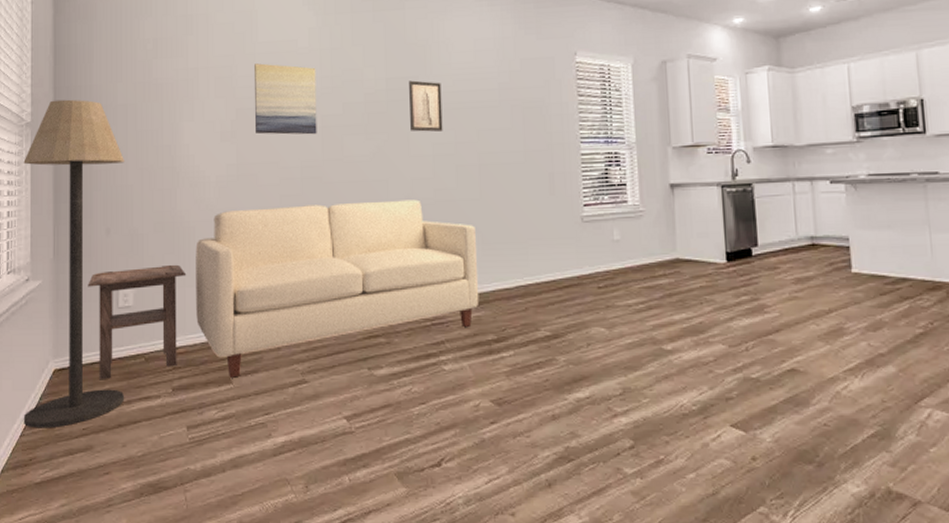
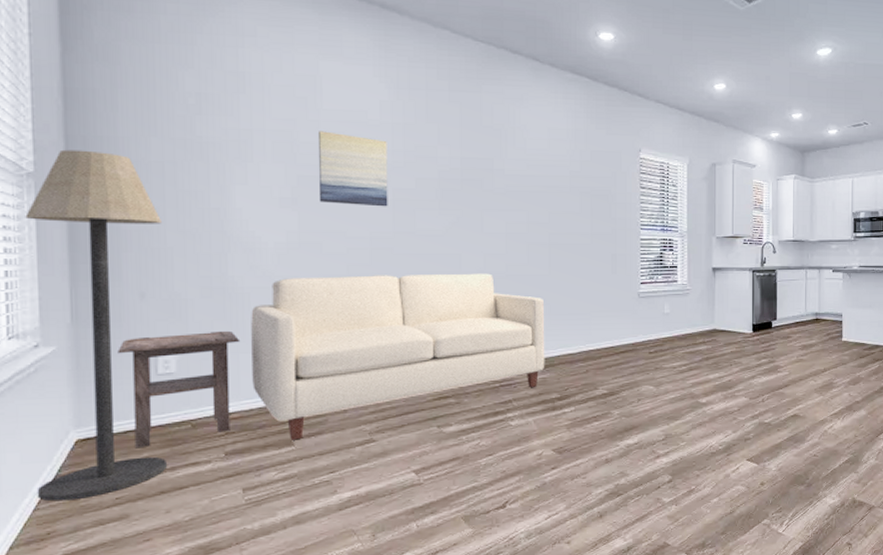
wall art: present [409,80,443,132] -> none [484,162,516,211]

